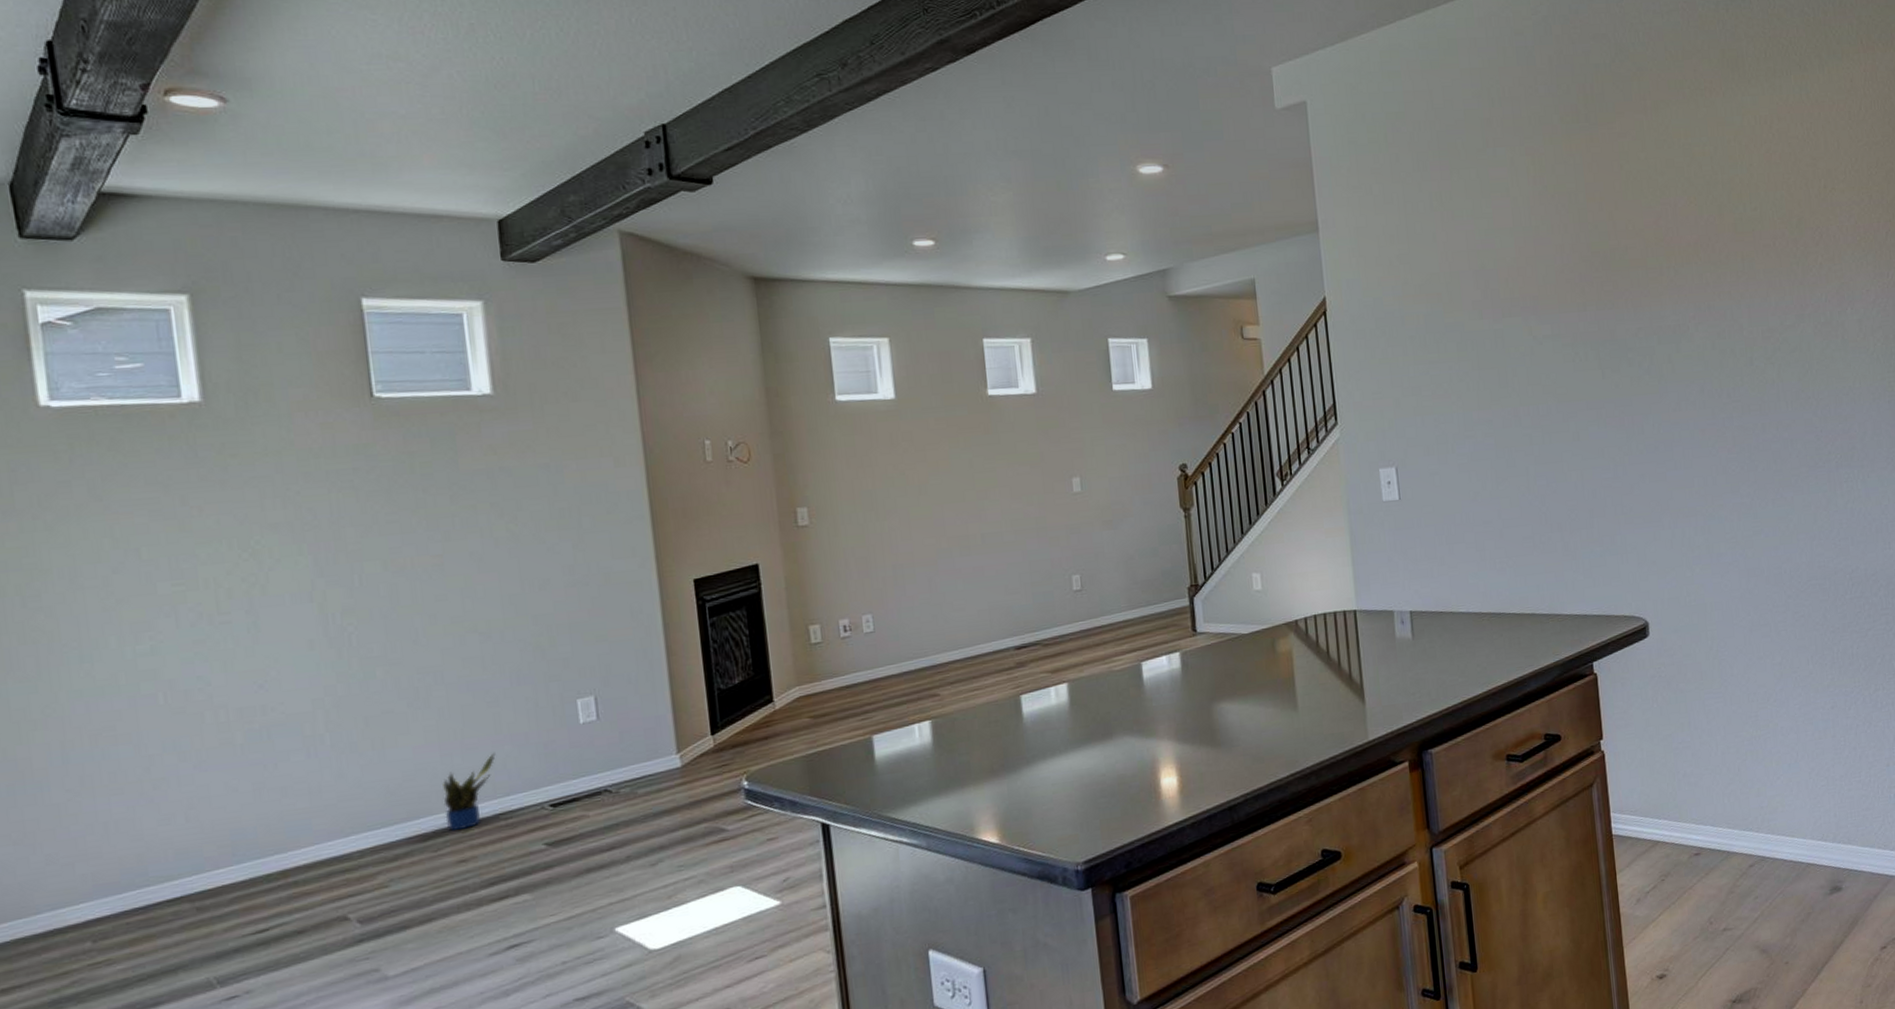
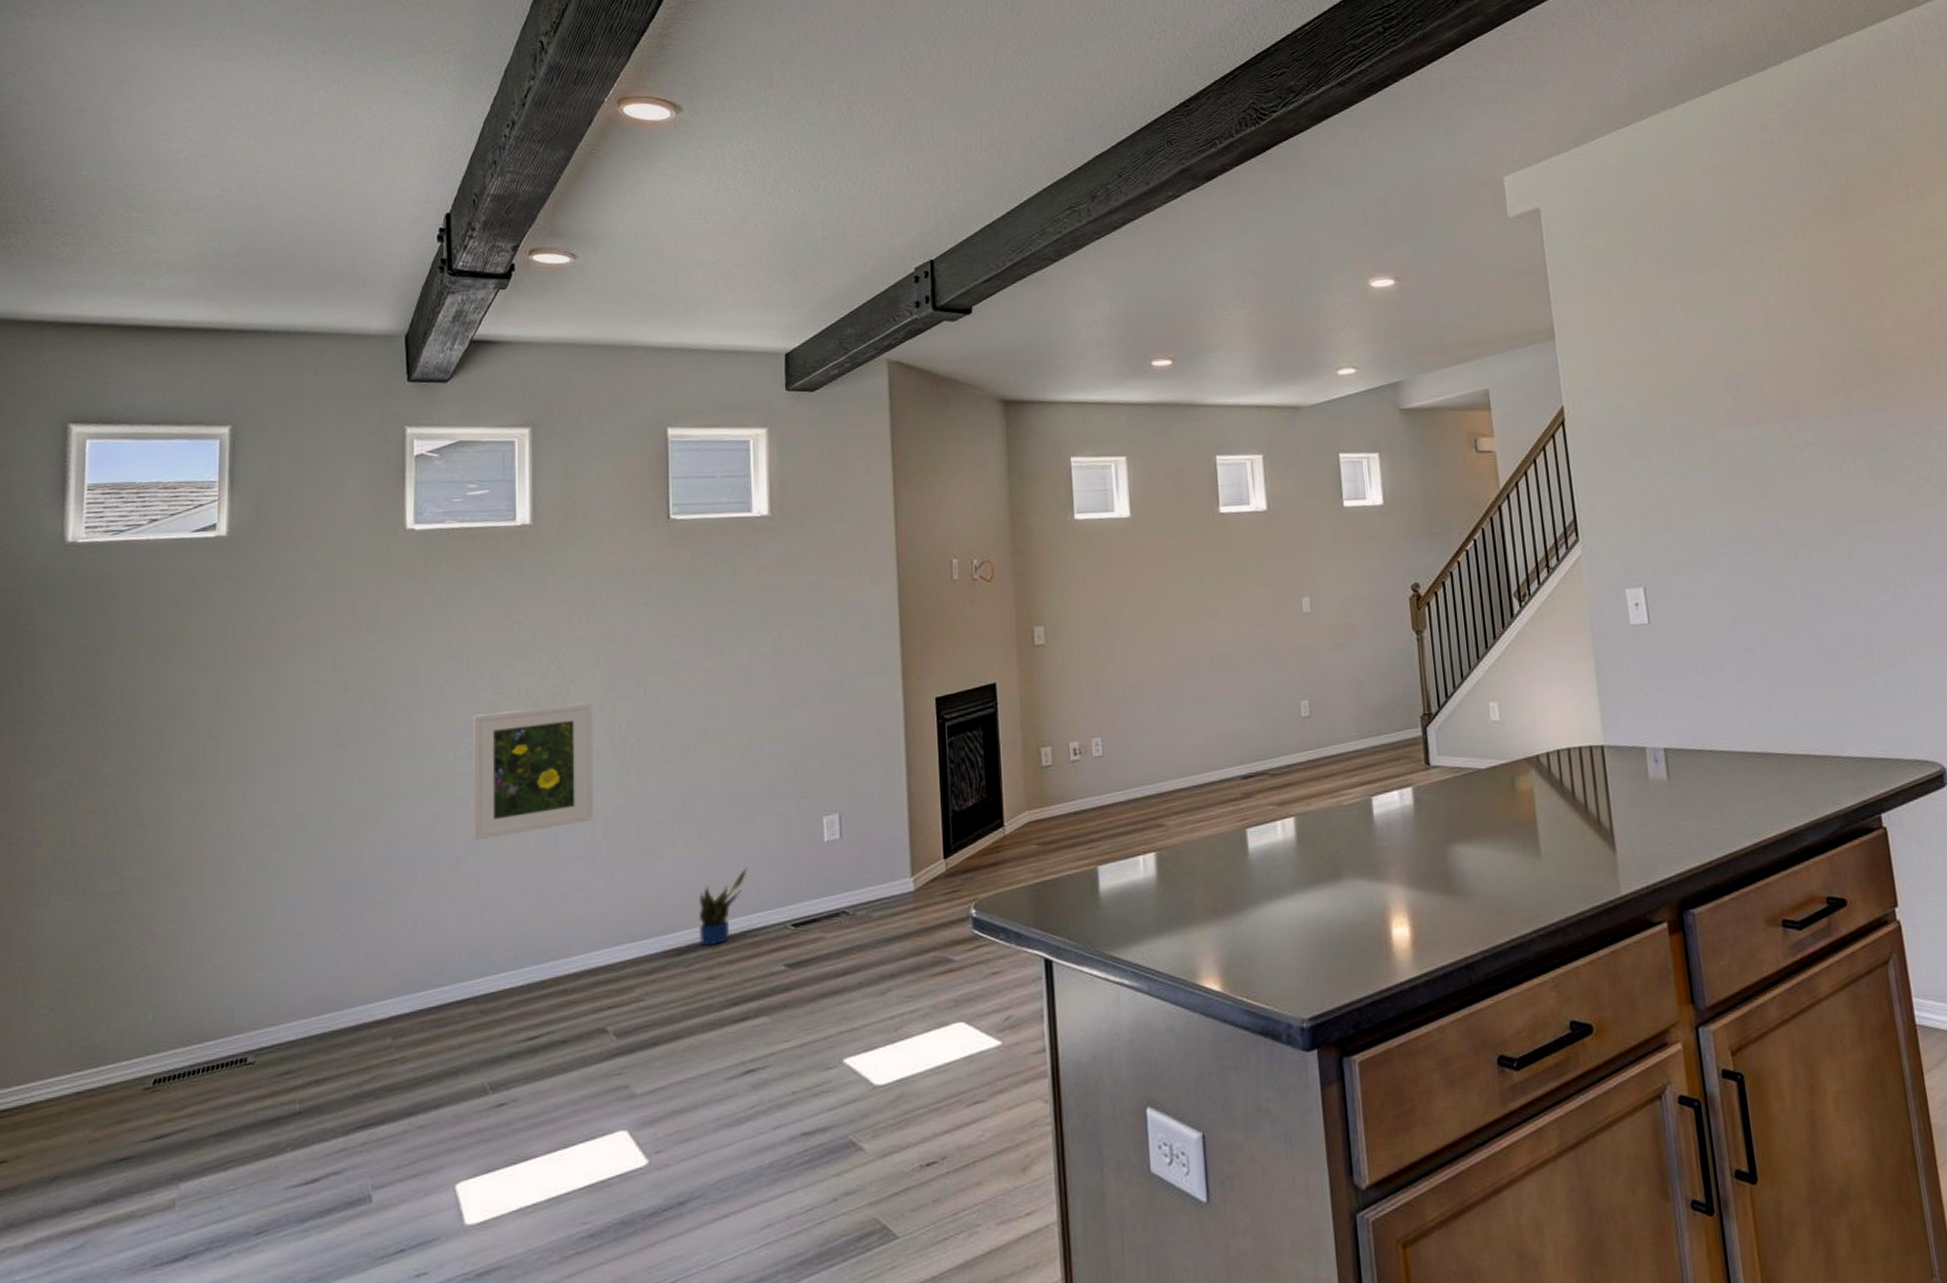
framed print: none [151,591,312,738] -> present [472,702,594,841]

